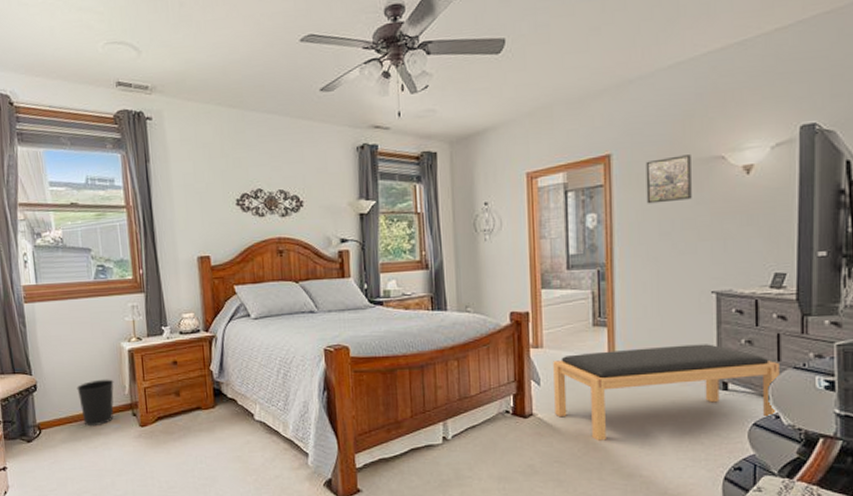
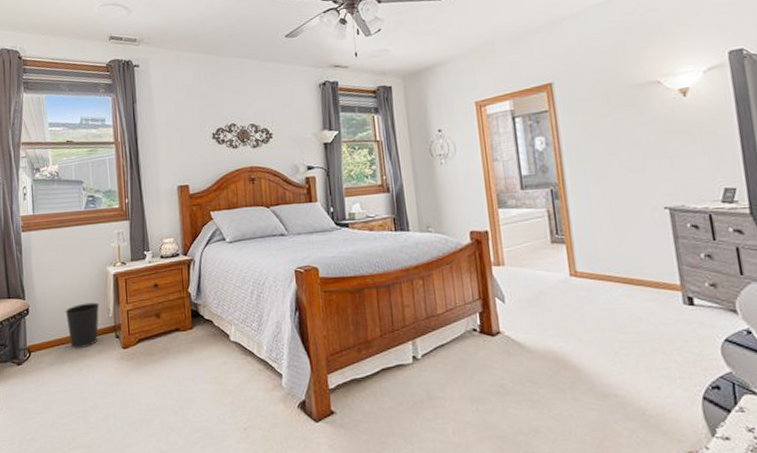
bench: present [553,344,779,441] -> none [516,259,746,359]
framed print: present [645,155,692,204] -> none [586,81,634,127]

